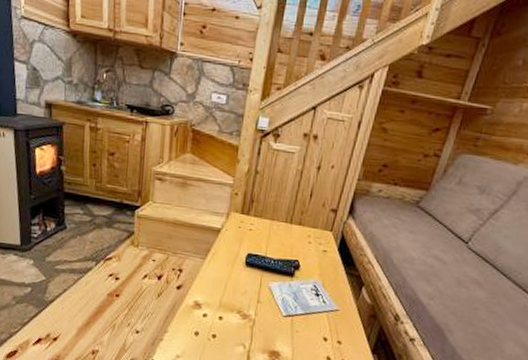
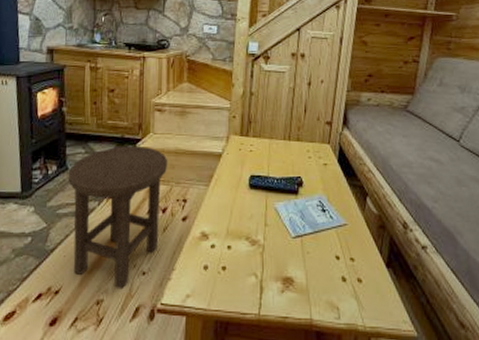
stool: none [66,211,166,344] -> present [67,146,168,290]

